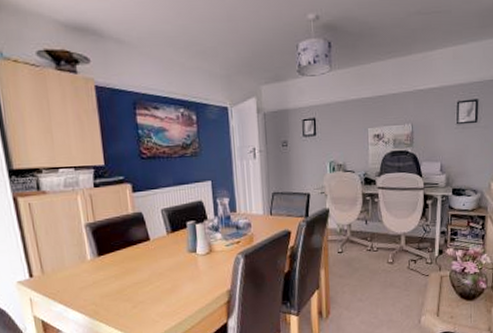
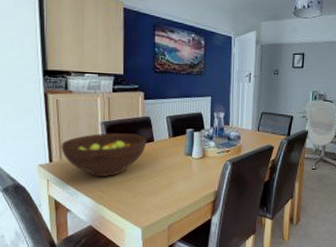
fruit bowl: none [41,233,142,288] -> present [61,132,147,176]

